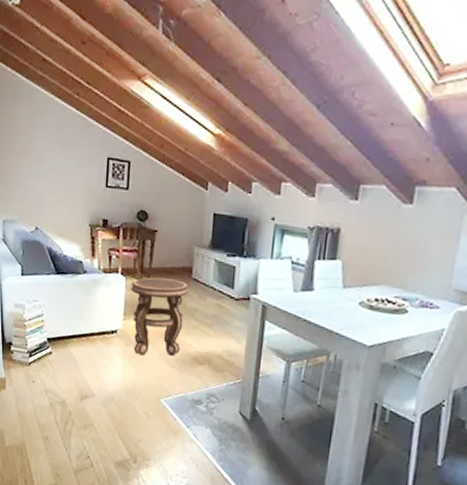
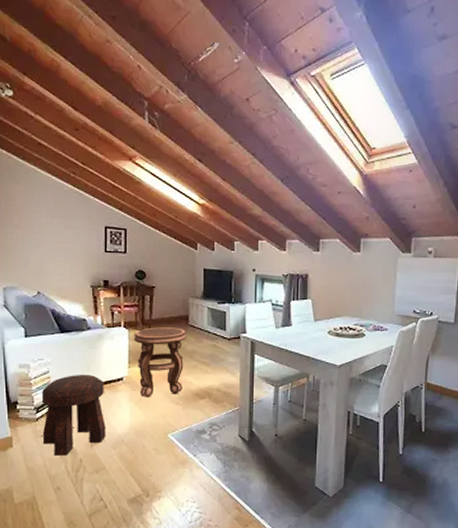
stool: none [34,321,97,406] -> present [41,374,106,456]

